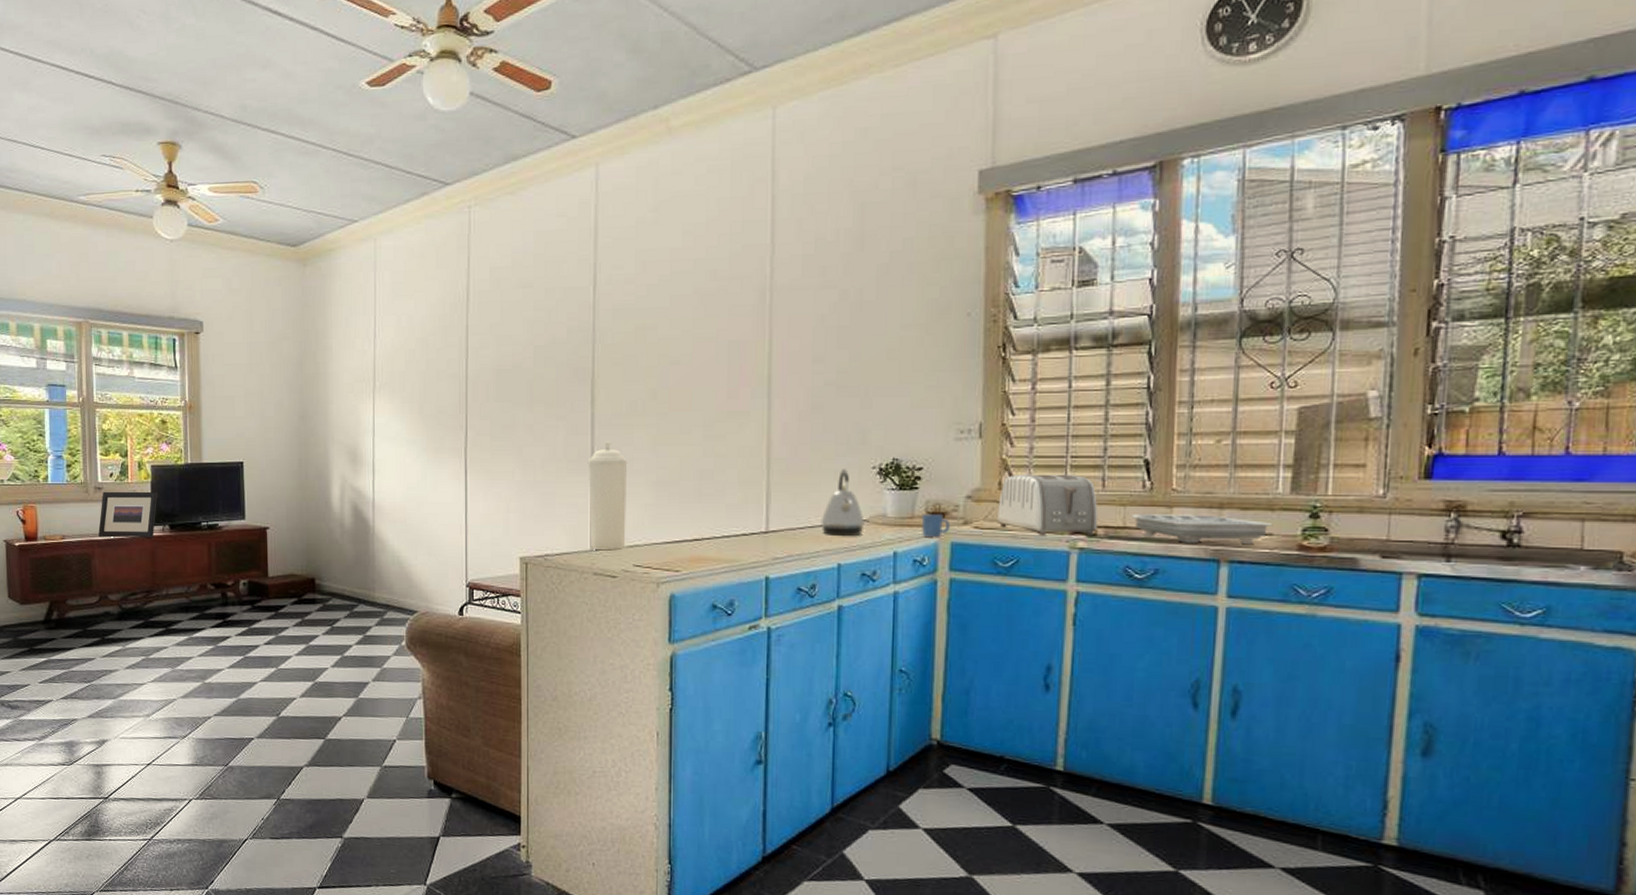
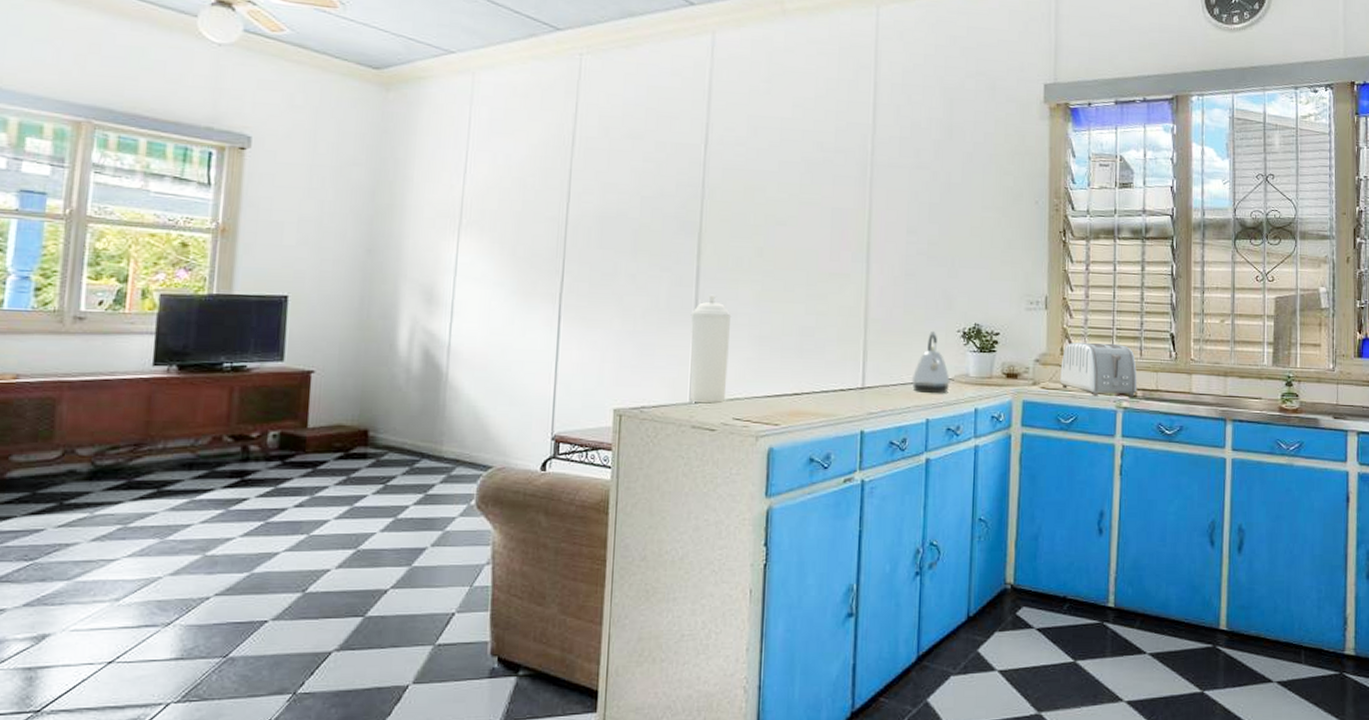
picture frame: present [98,491,158,538] -> none [72,322,166,380]
mug: present [922,514,951,538] -> none [999,375,1023,397]
dish rack: present [1131,514,1273,544] -> none [1161,379,1262,406]

